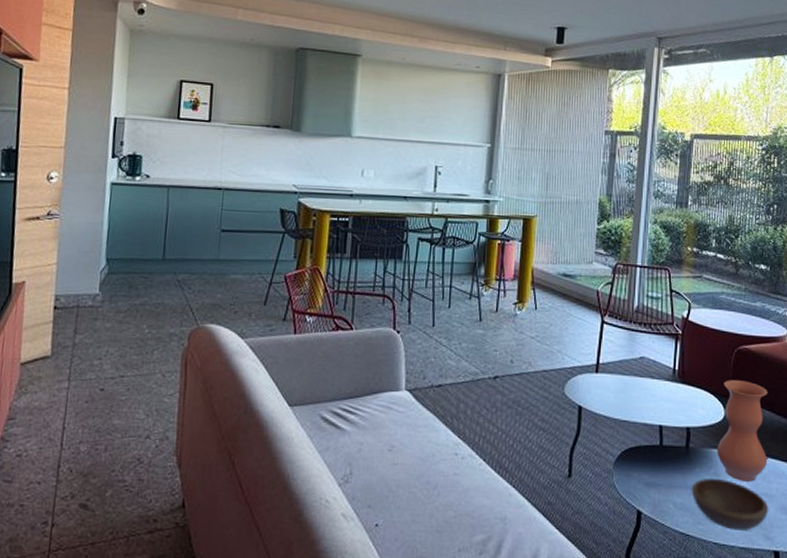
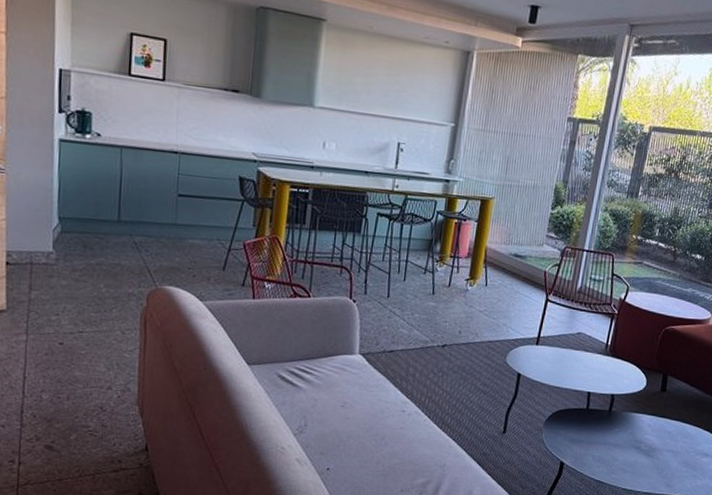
bowl: present [691,478,769,530] -> none [609,436,673,479]
vase: present [717,380,768,482] -> none [635,355,687,441]

